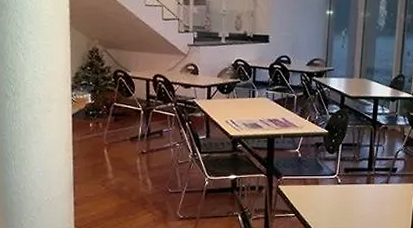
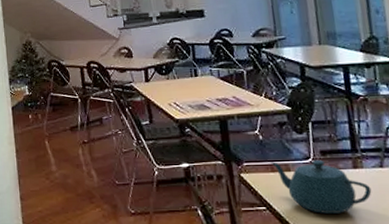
teapot: none [303,175,377,219] -> present [269,159,372,213]

